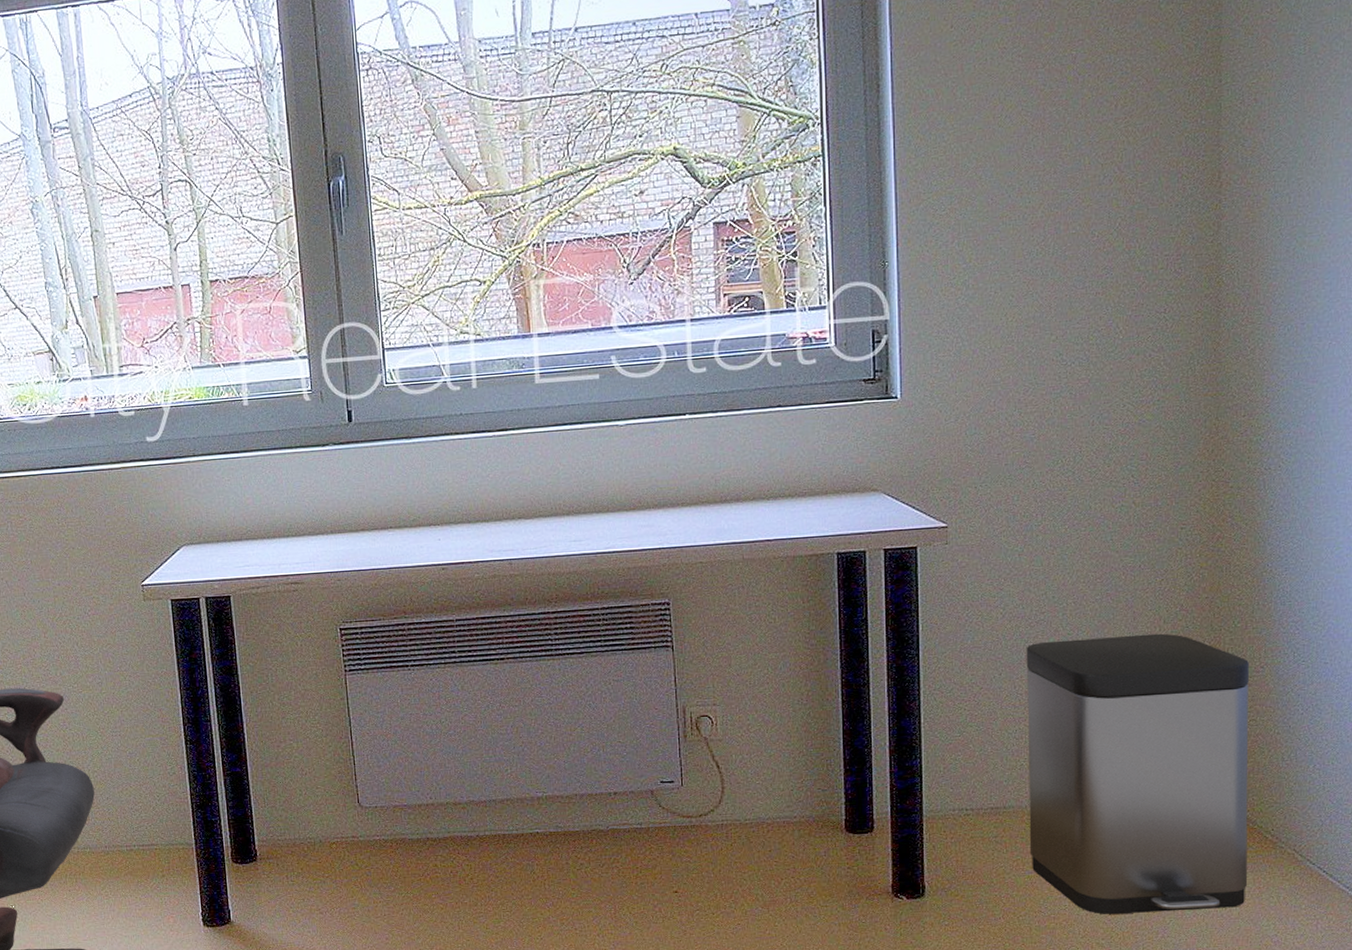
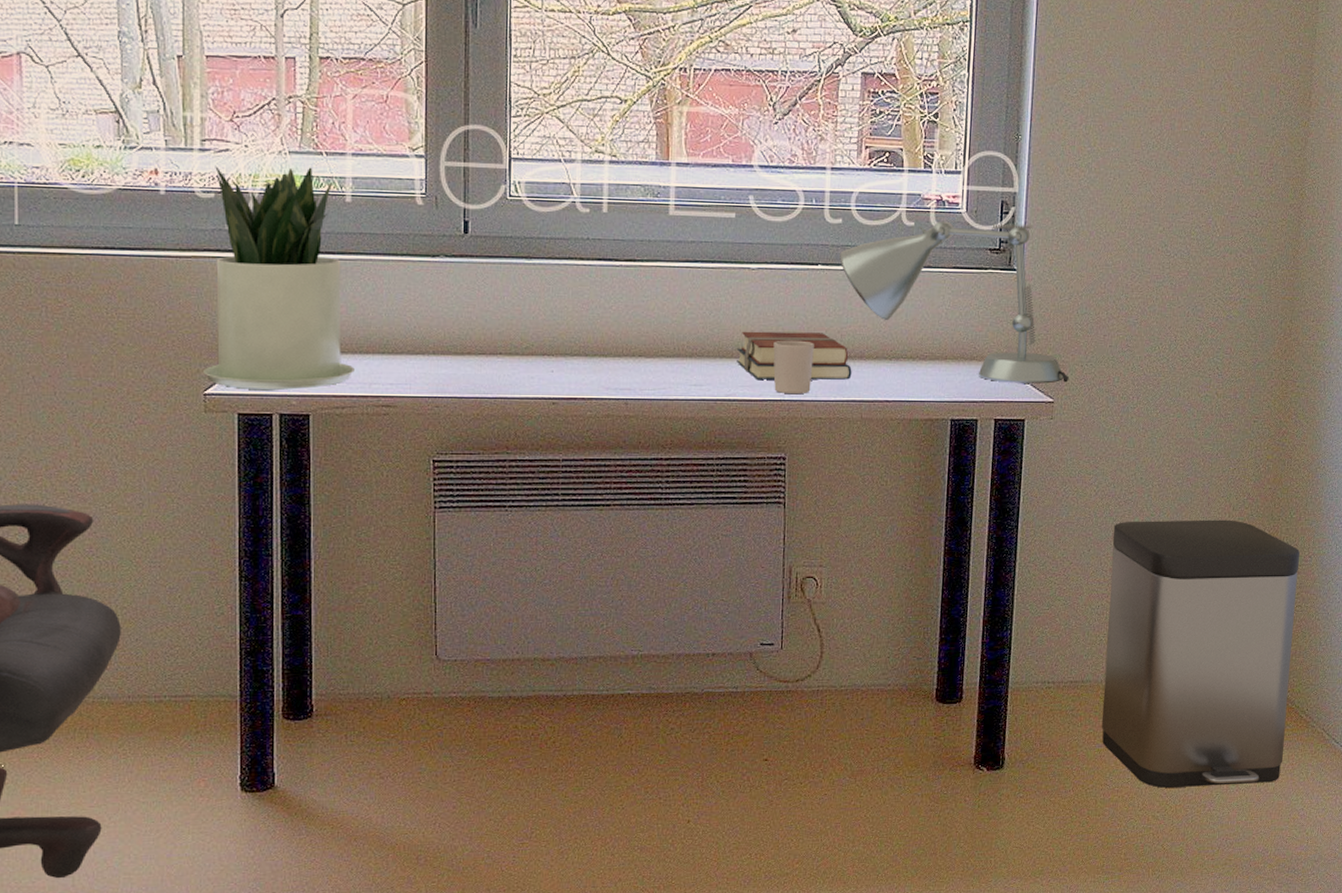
planter: none [132,378,265,578] -> present [203,166,354,390]
books: none [613,480,729,530] -> present [737,331,852,381]
mug: none [648,489,690,542] -> present [773,340,814,395]
desk lamp: none [707,350,962,512] -> present [839,221,1069,384]

